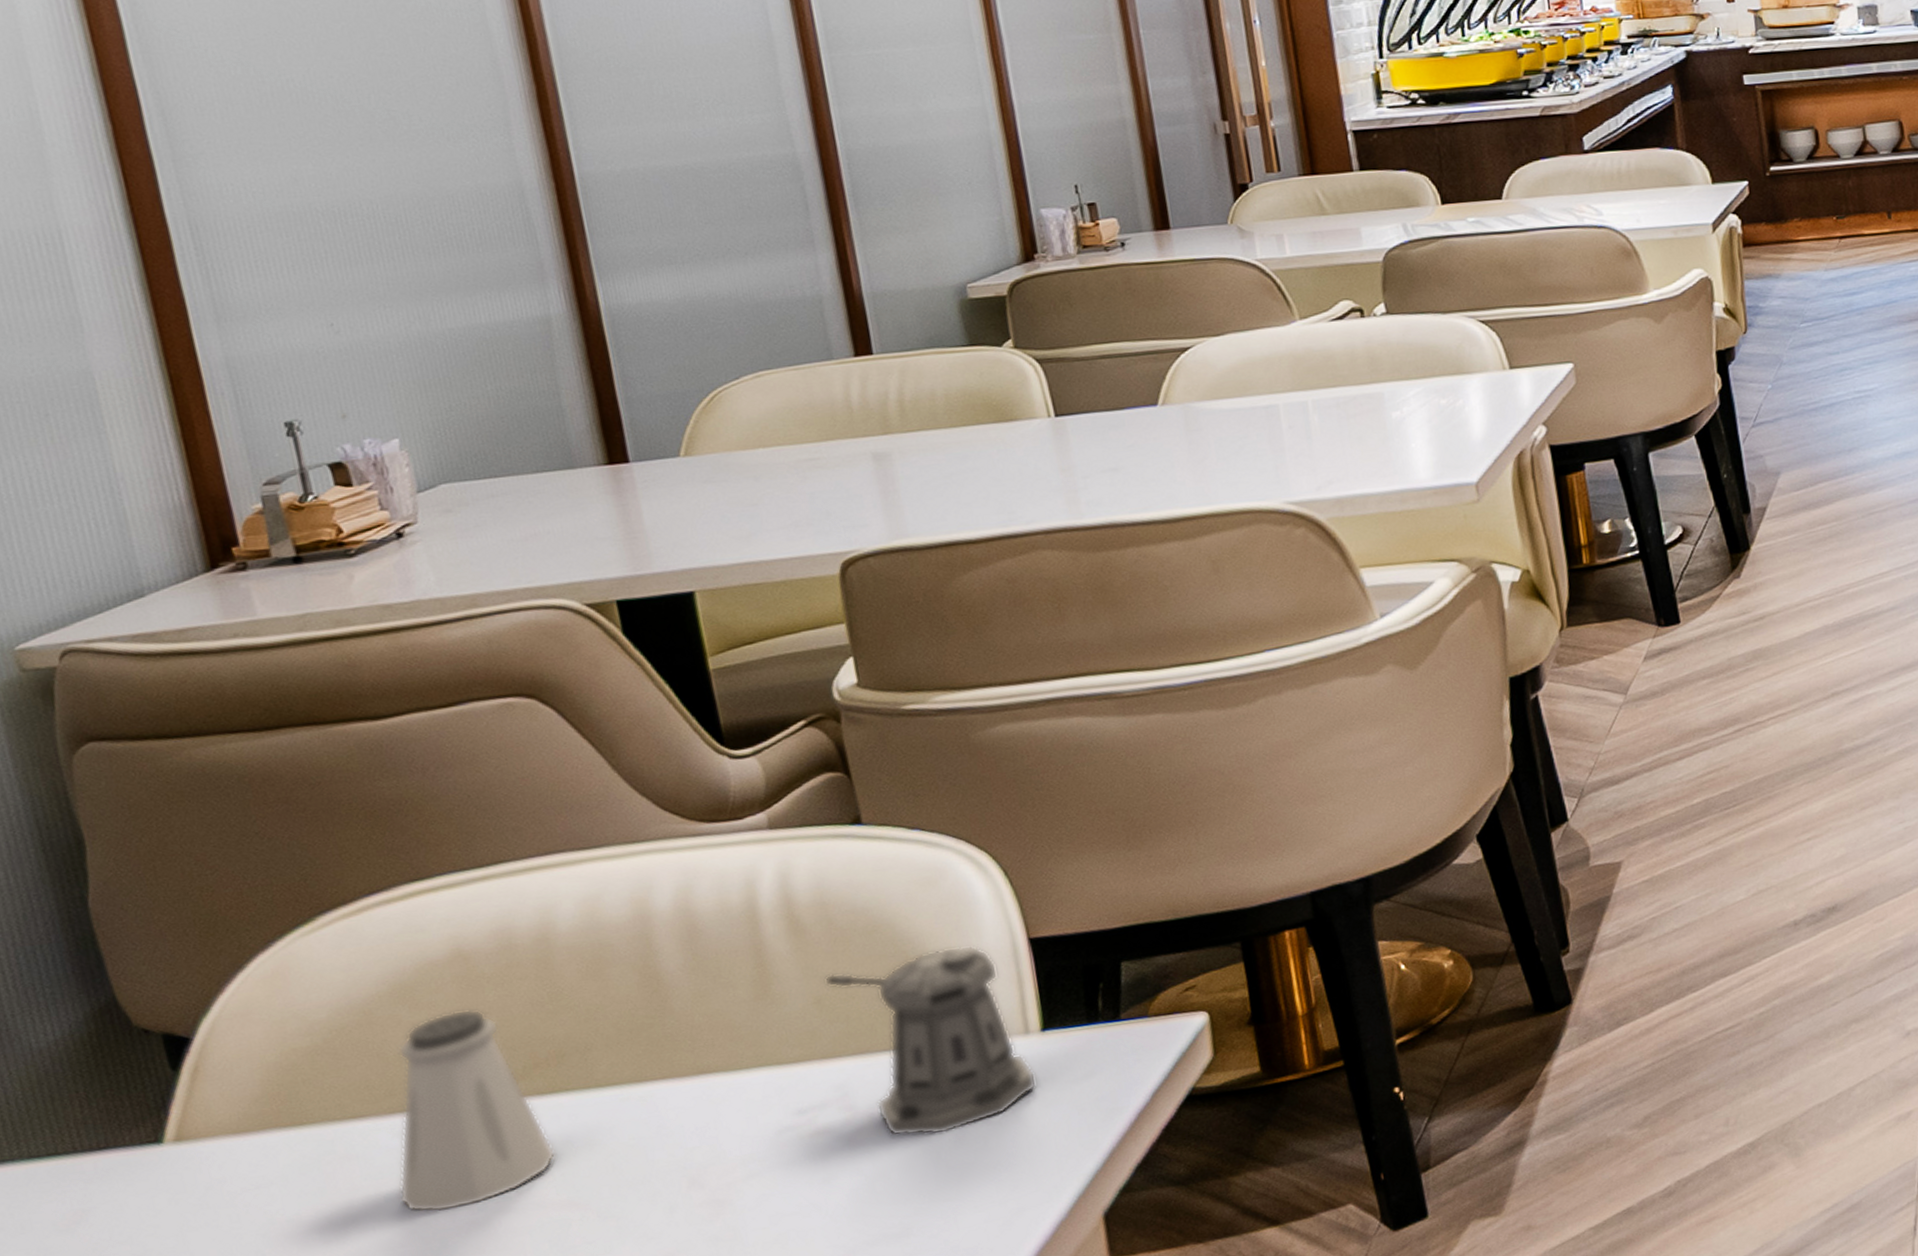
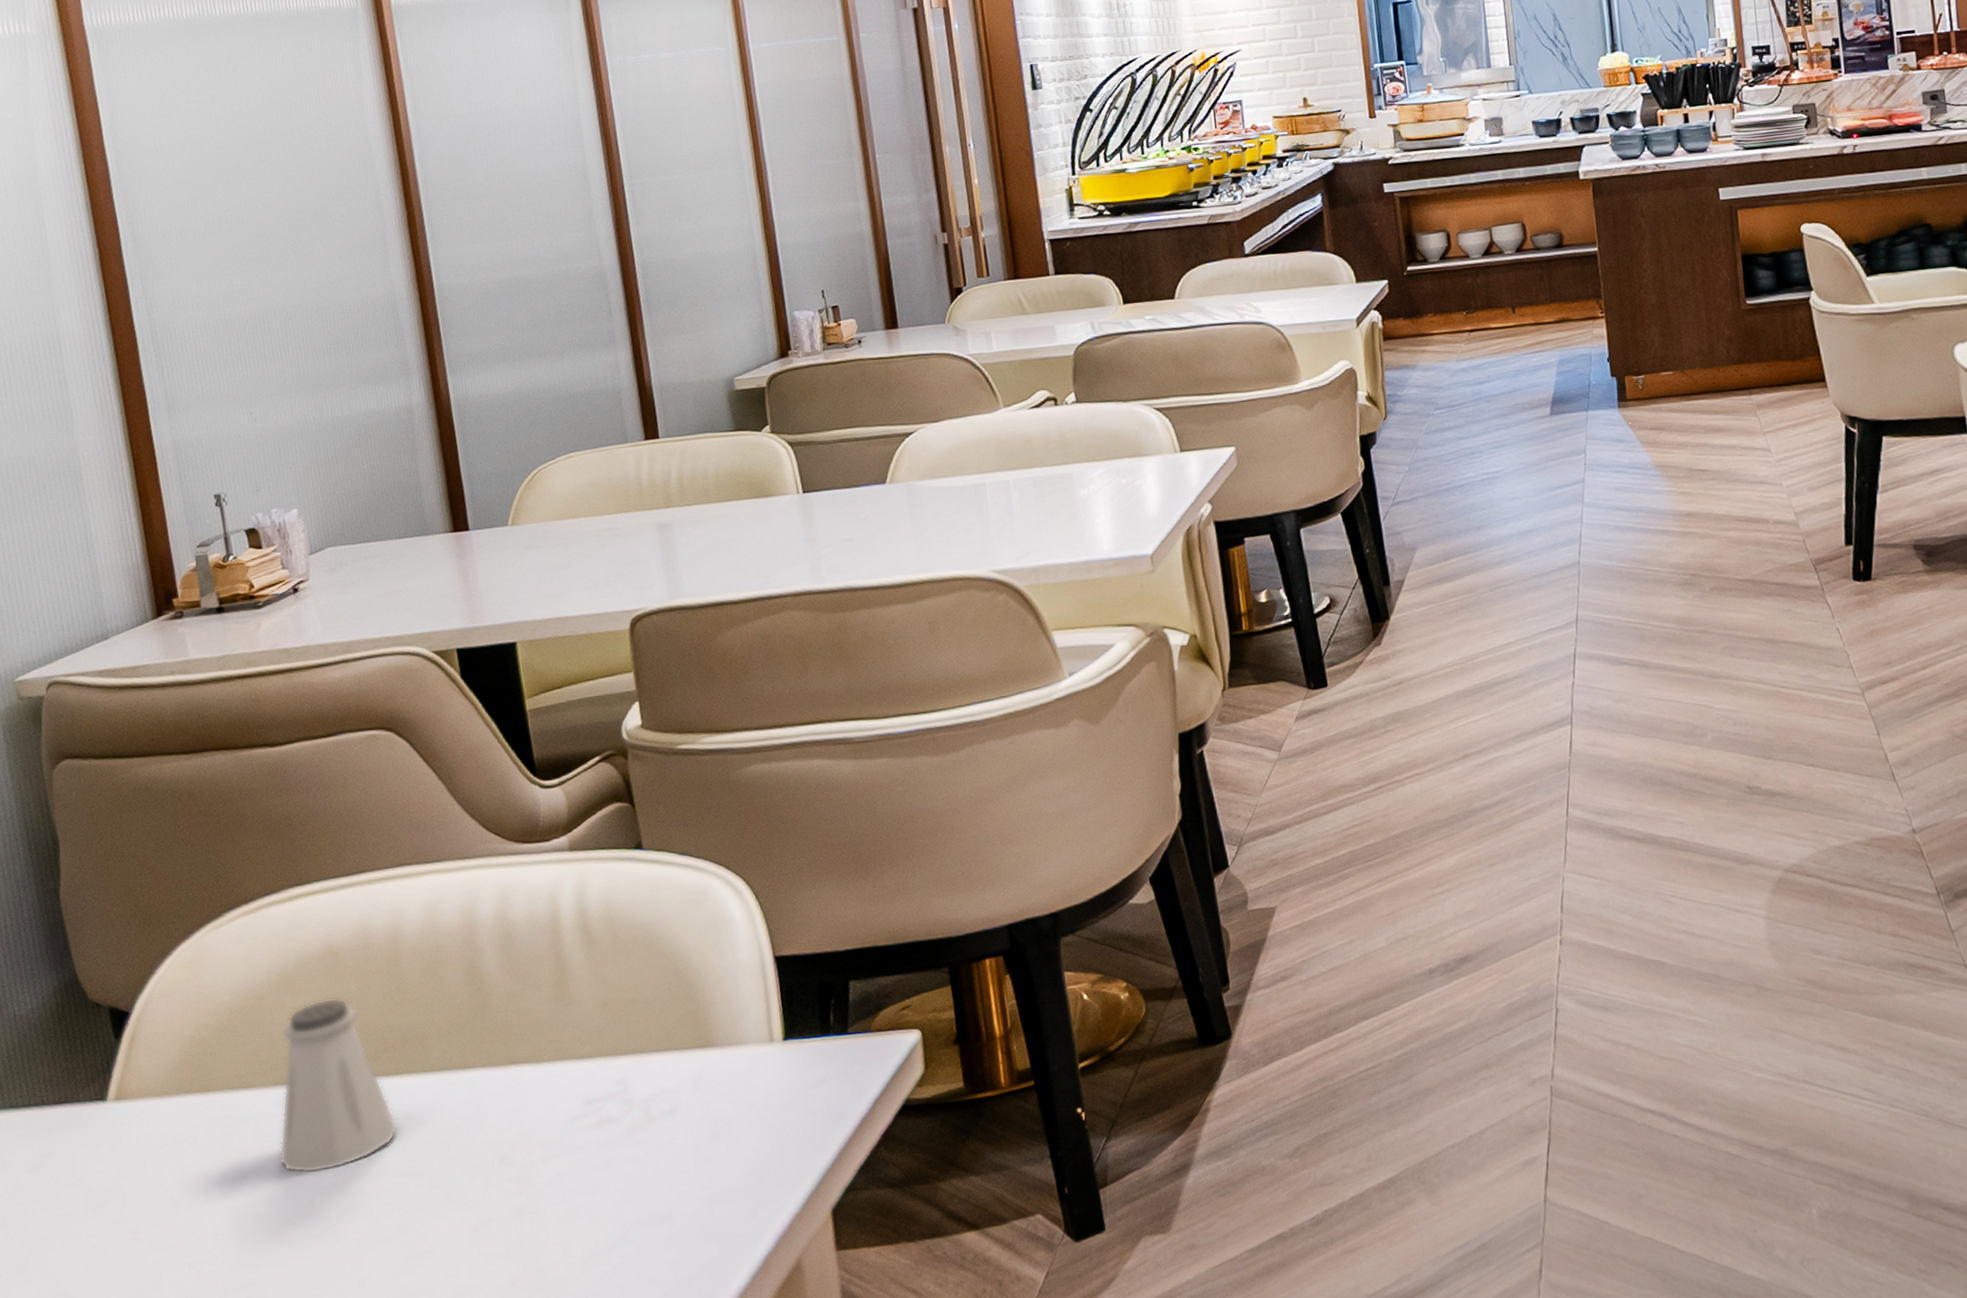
pepper shaker: present [825,945,1038,1136] -> none [610,960,780,1129]

